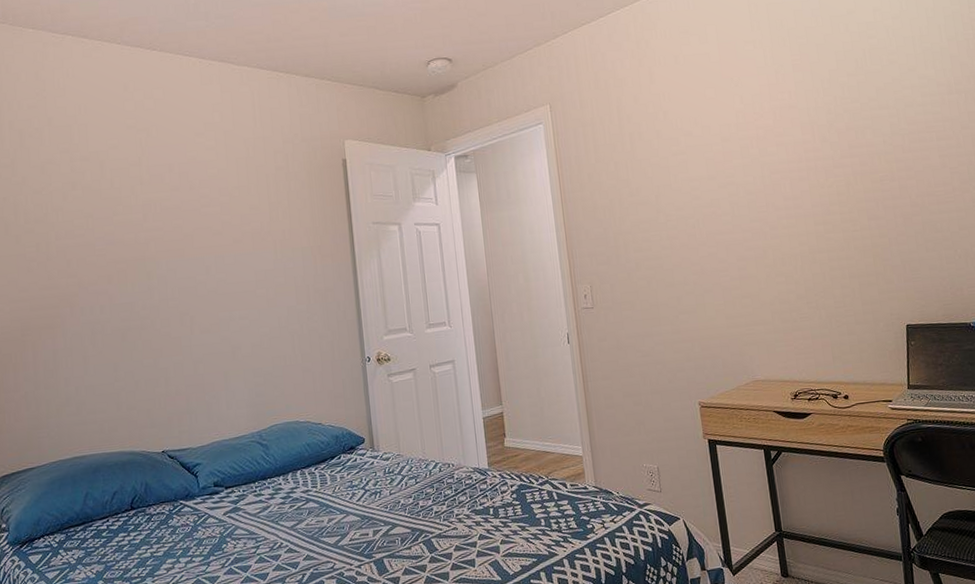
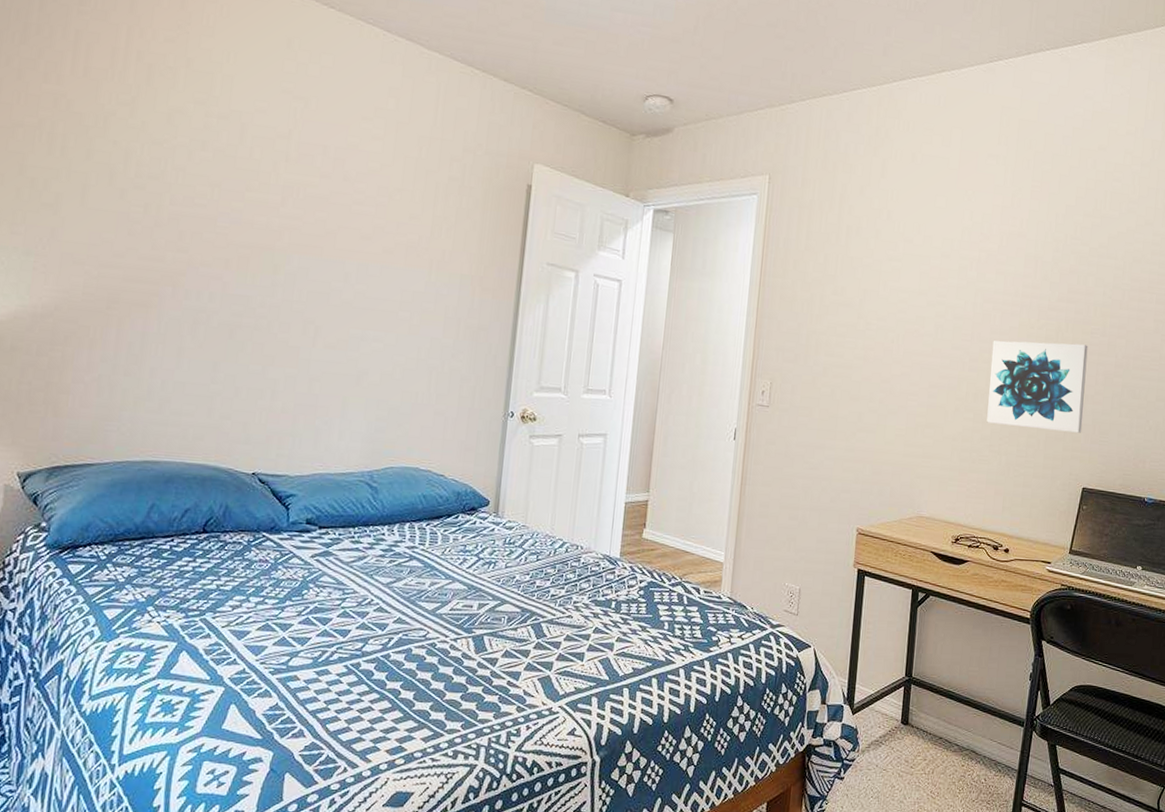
wall art: none [788,192,893,283] -> present [987,340,1088,433]

